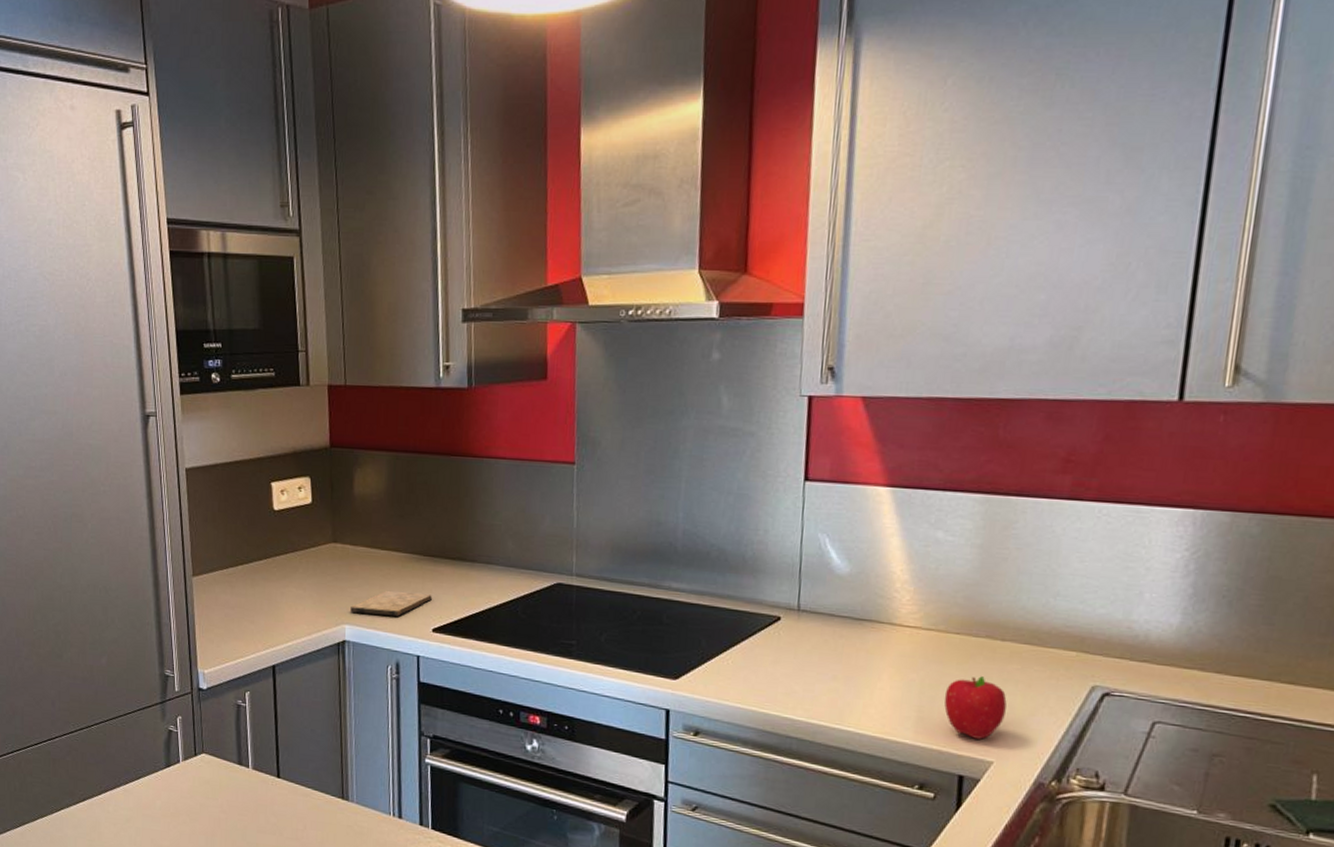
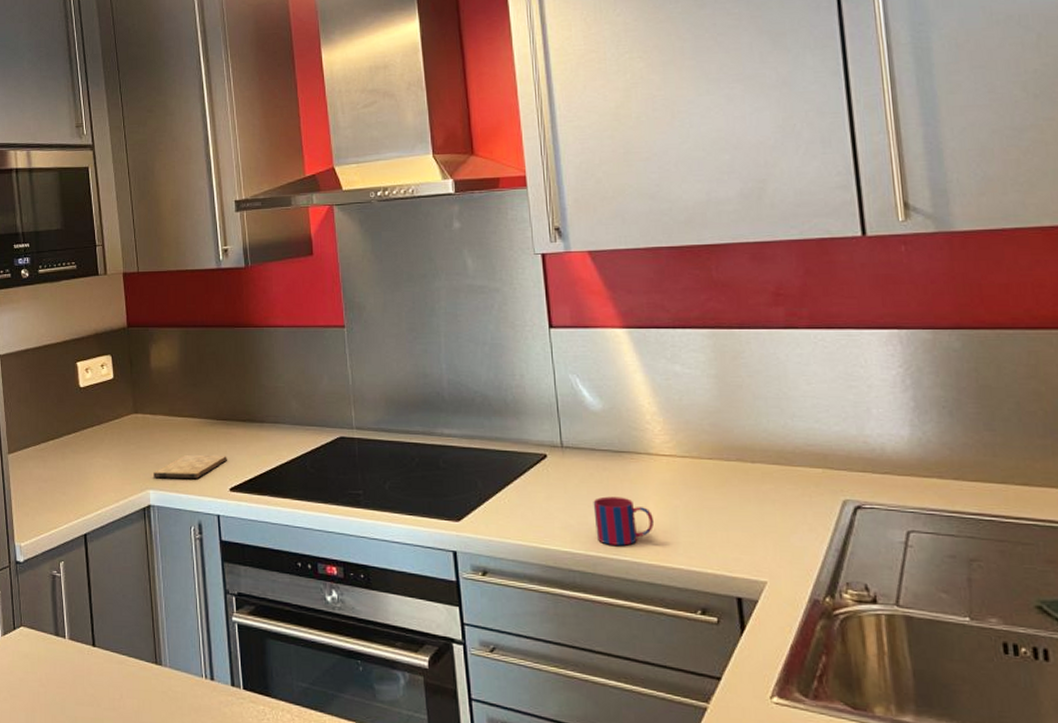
mug: none [821,664,886,716] -> present [593,496,655,546]
fruit: present [944,676,1007,739] -> none [709,498,769,560]

